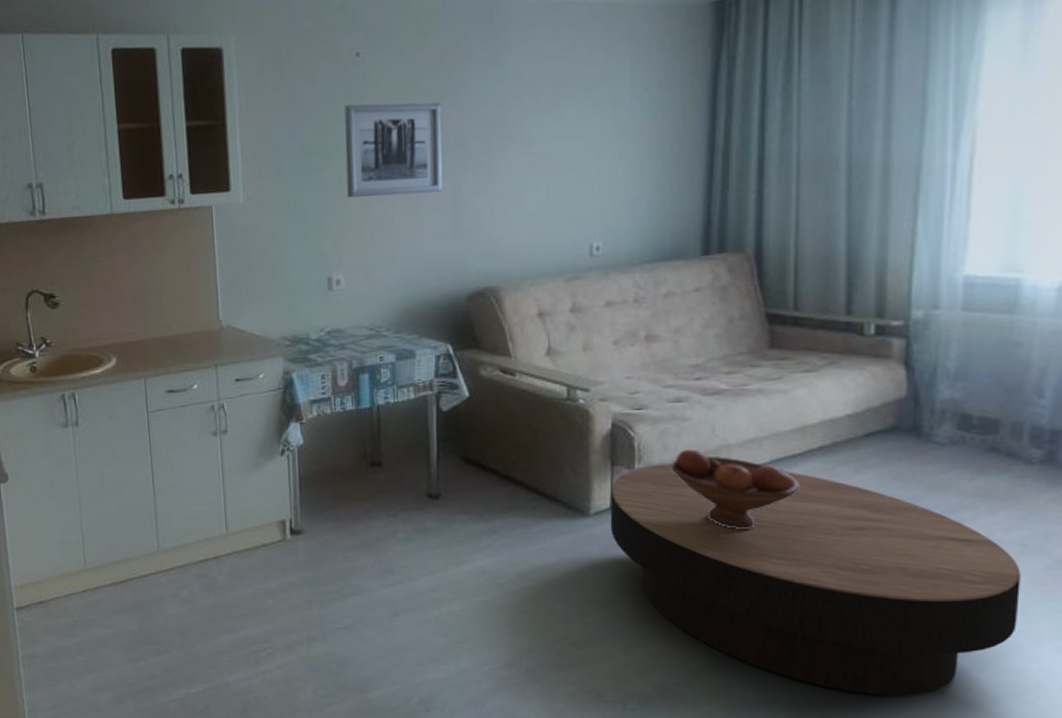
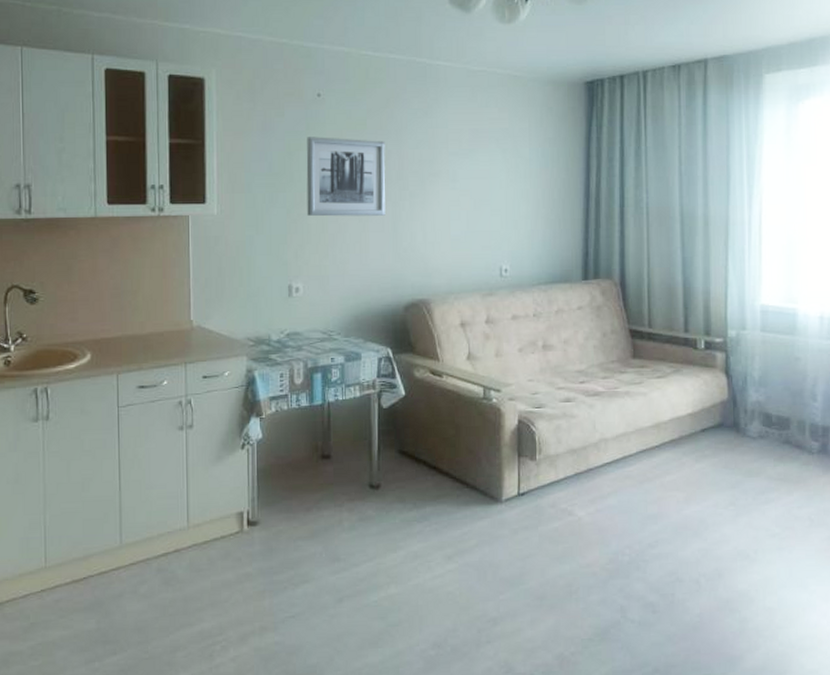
coffee table: present [610,462,1021,696] -> none [517,454,812,654]
fruit bowl: present [670,449,801,530] -> none [563,442,659,512]

